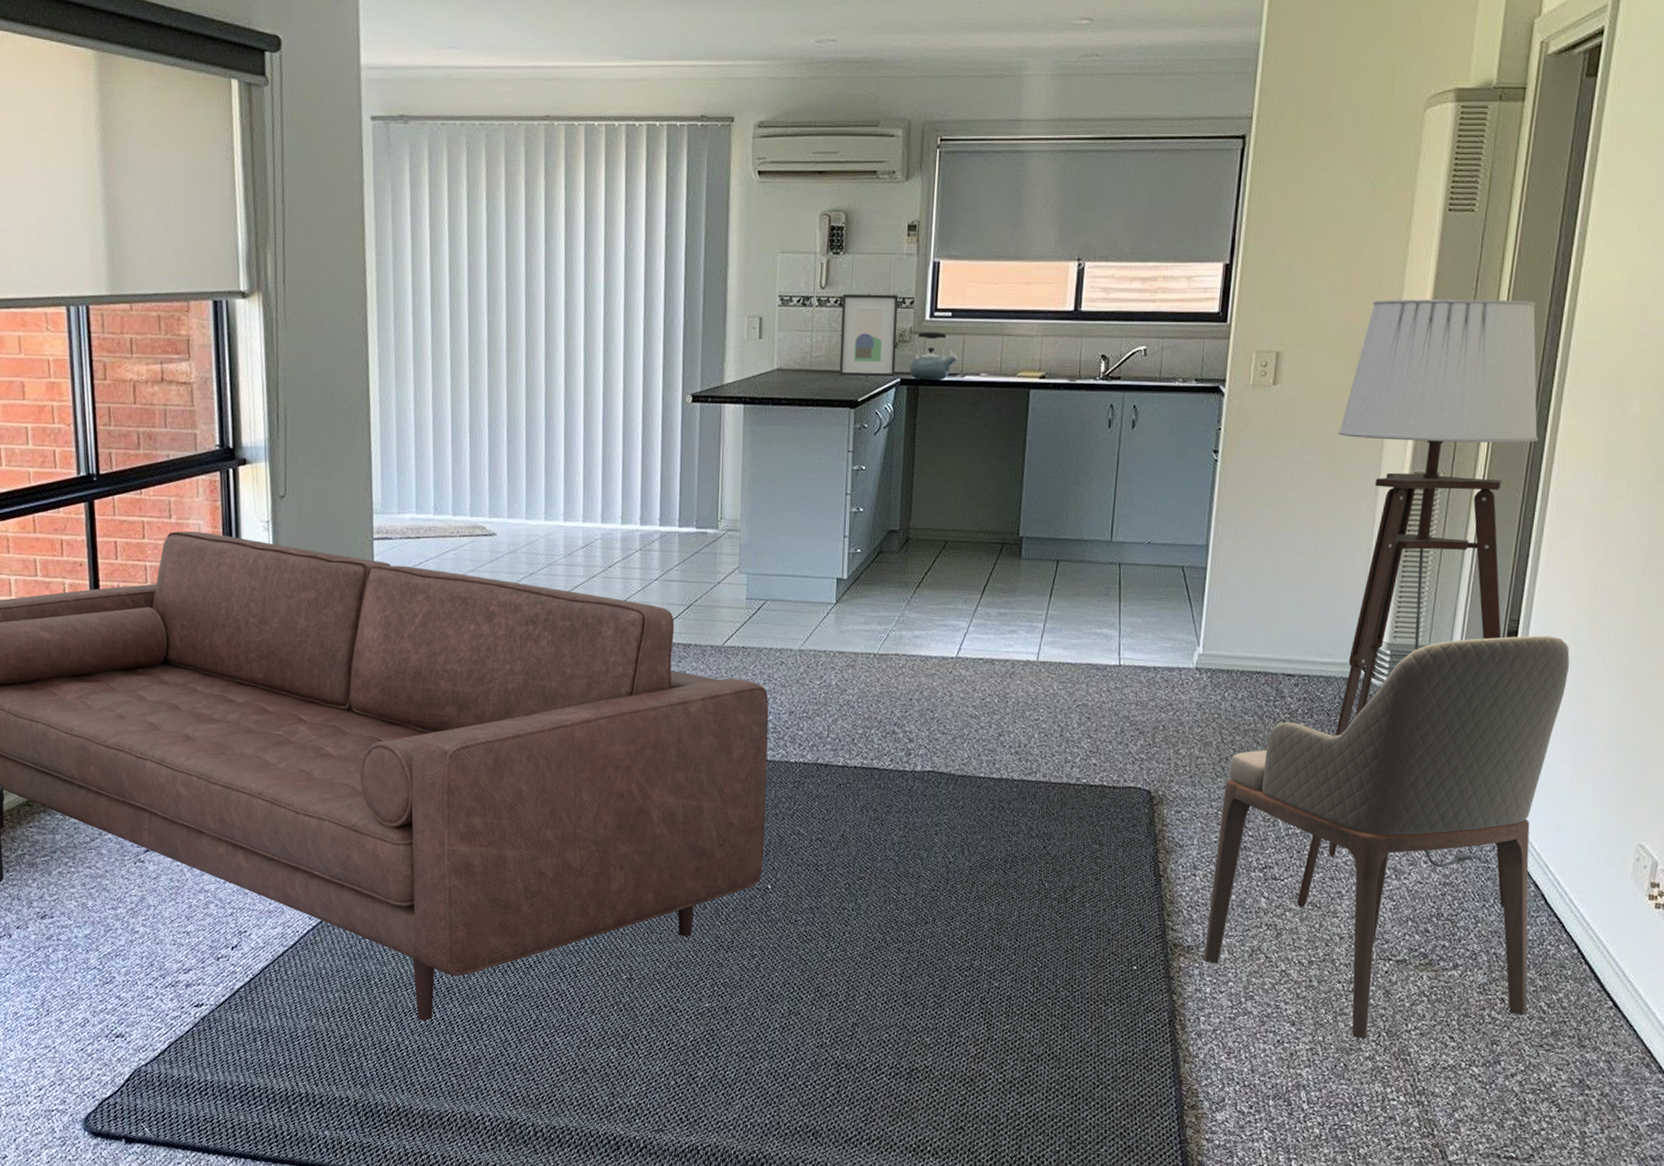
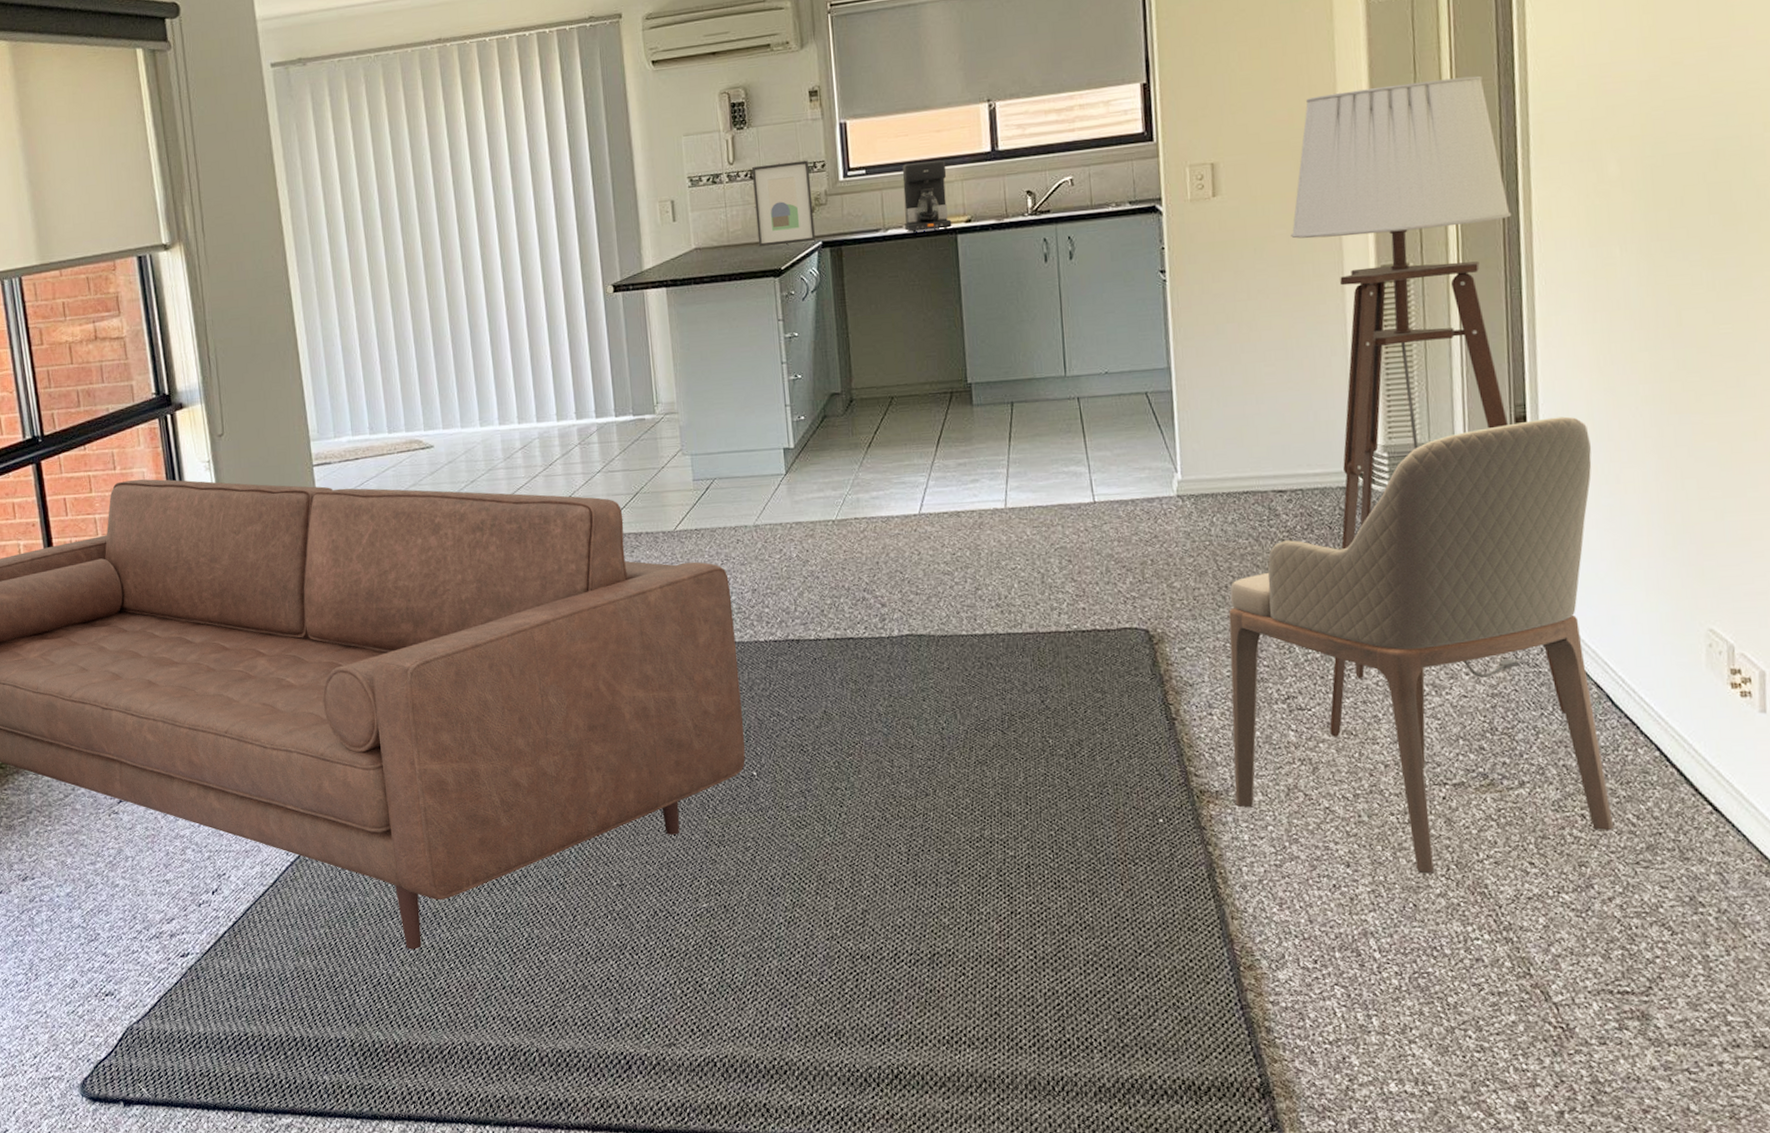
kettle: present [909,332,959,381] -> none [830,191,879,241]
coffee maker: none [982,312,1030,382] -> present [902,160,952,233]

